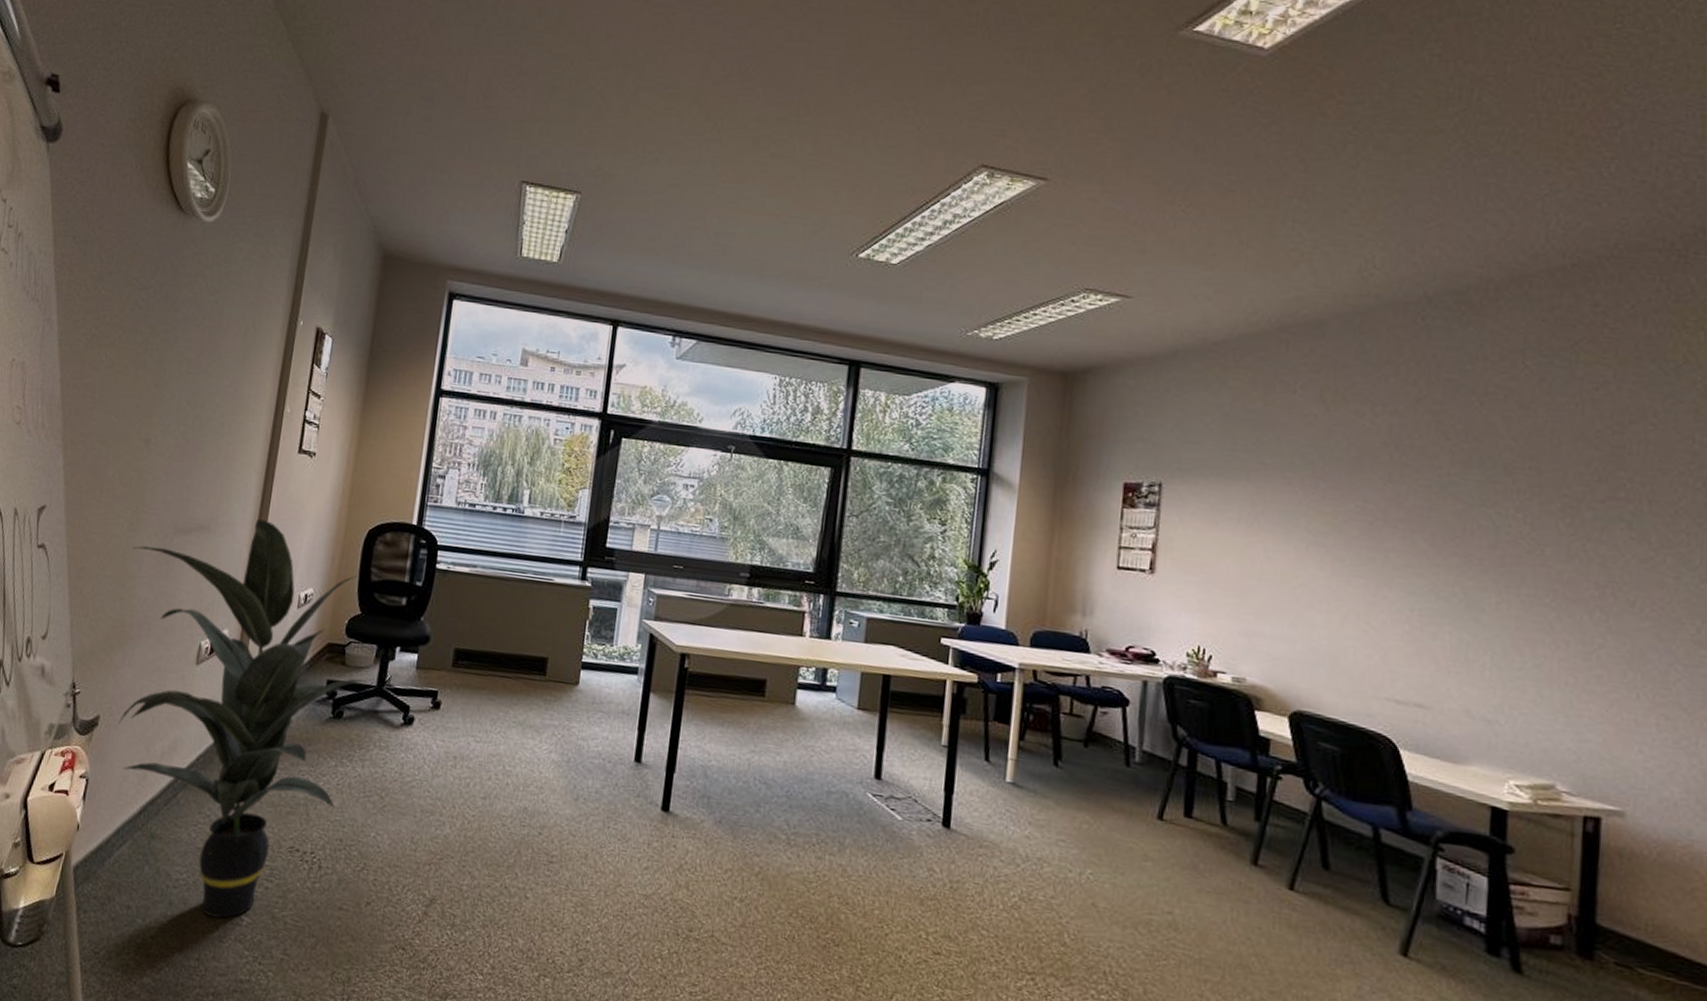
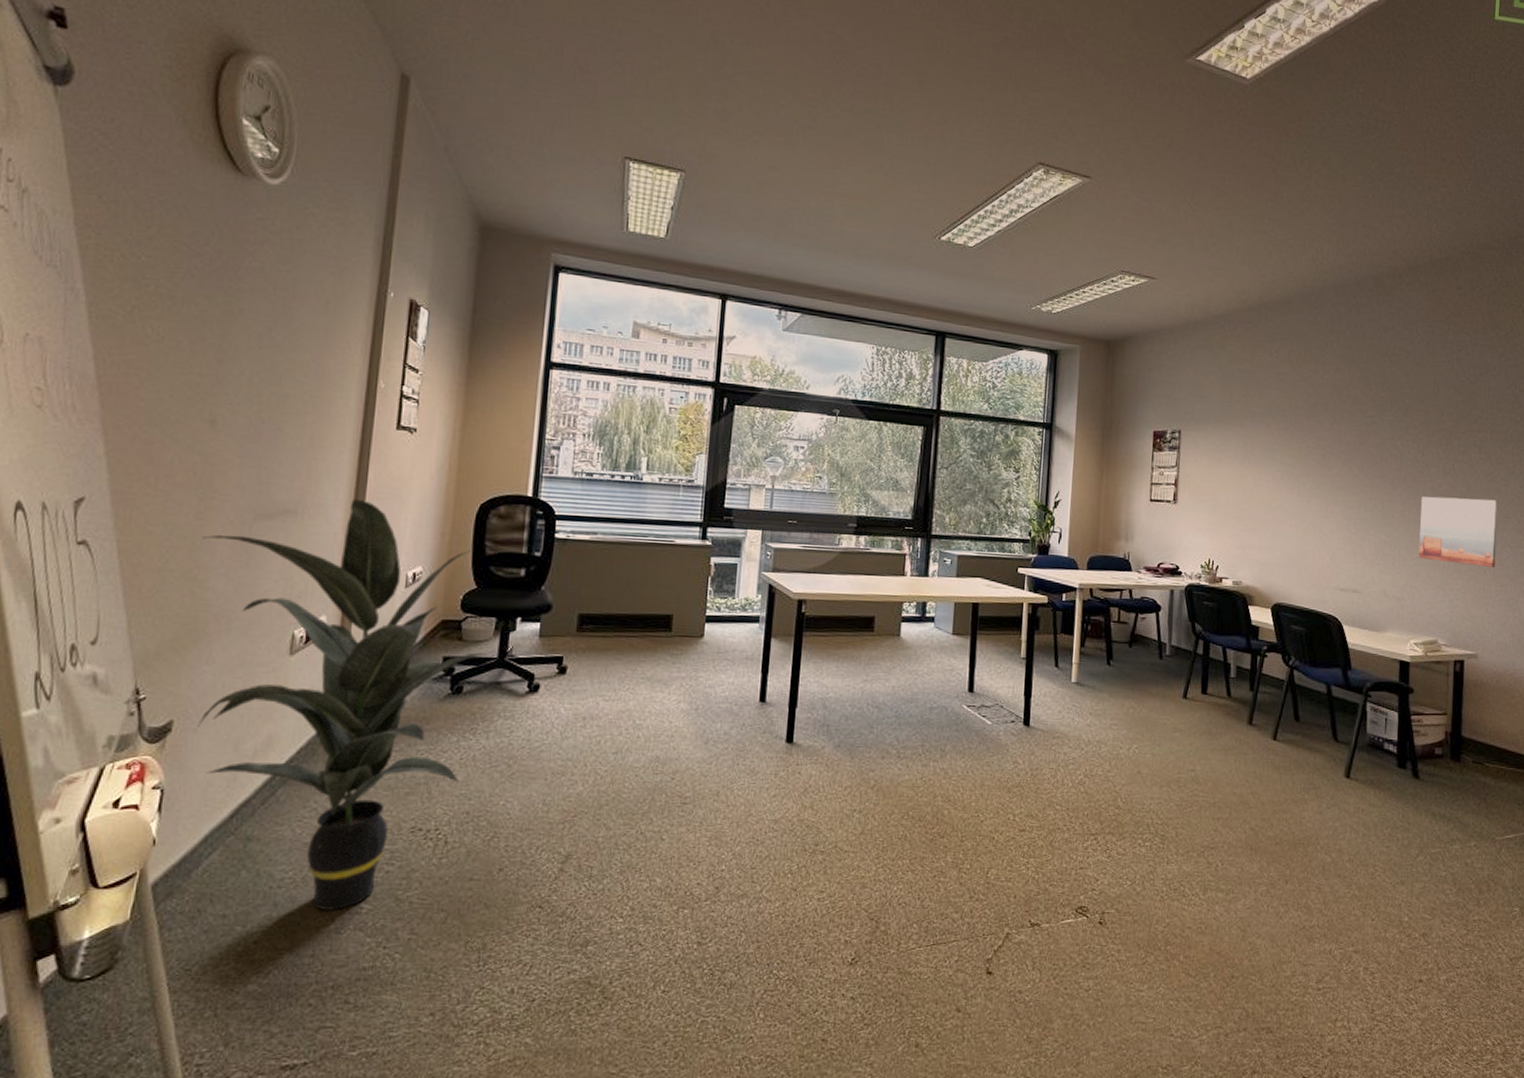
wall art: none [1523,586,1662,692] -> present [1418,496,1498,567]

